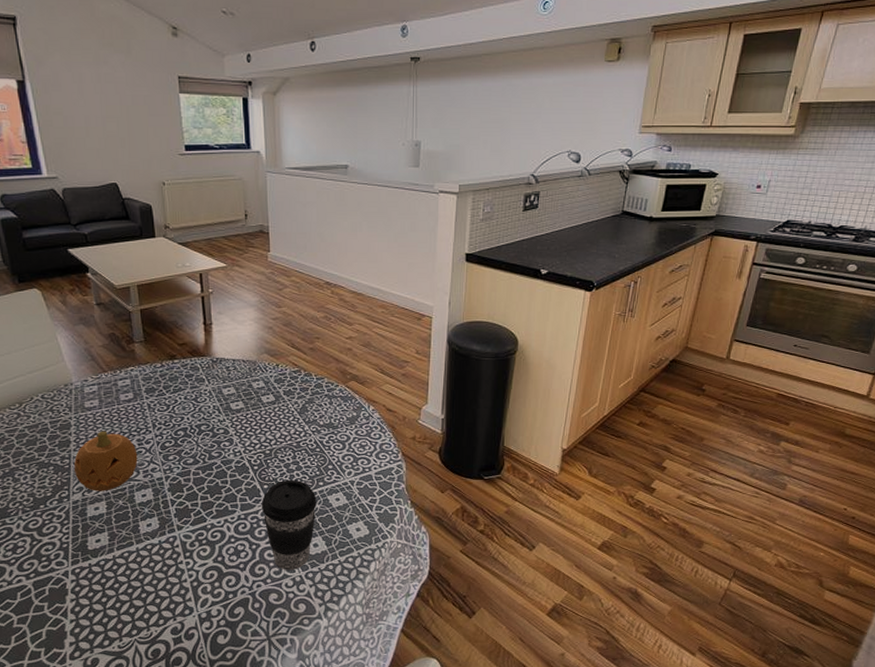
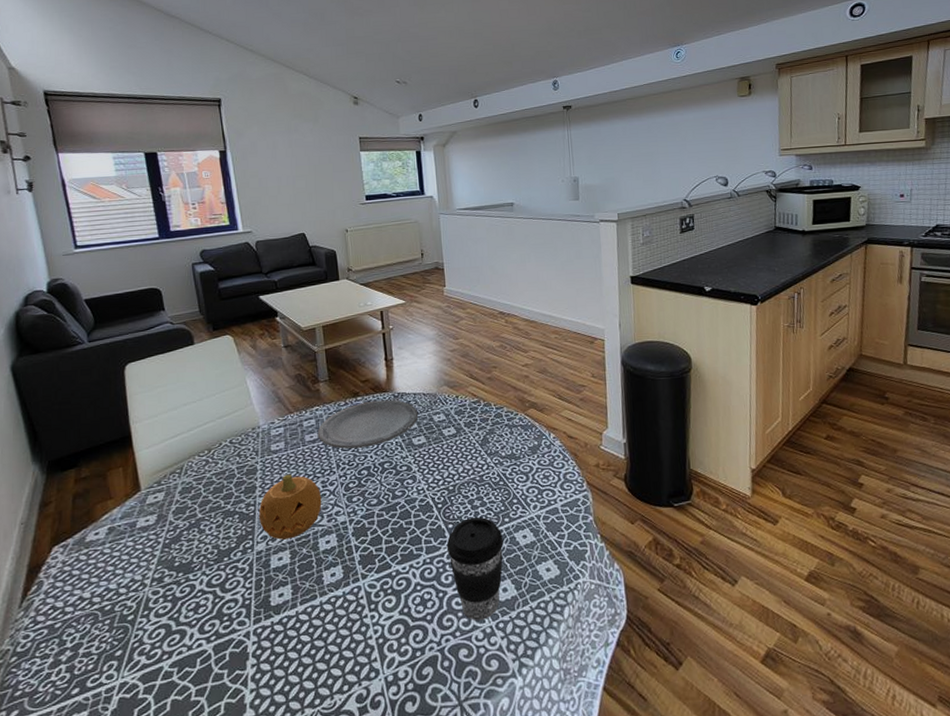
plate: none [133,364,237,410] -> present [318,399,419,449]

